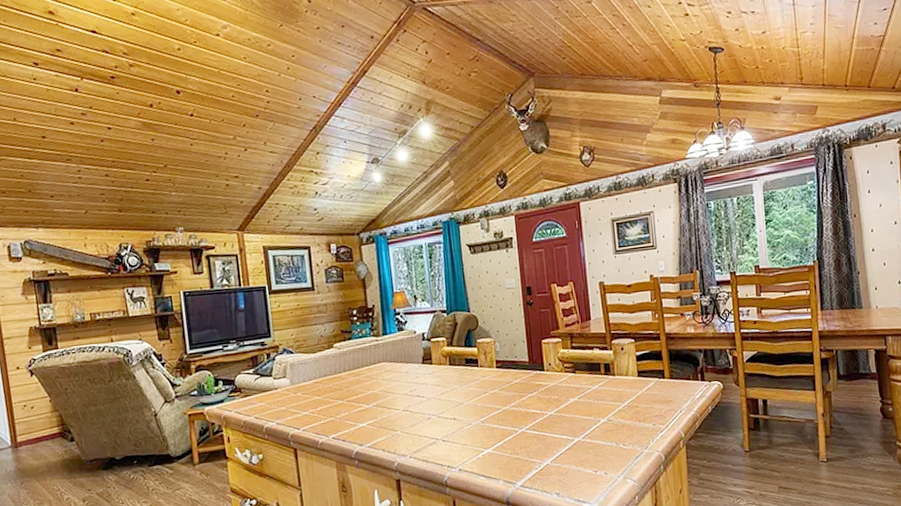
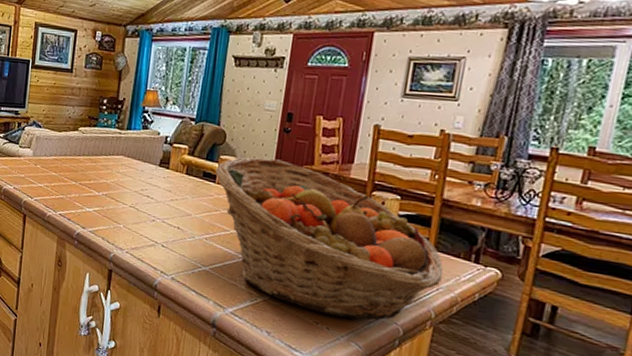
fruit basket: none [476,331,682,462] -> present [215,157,444,320]

